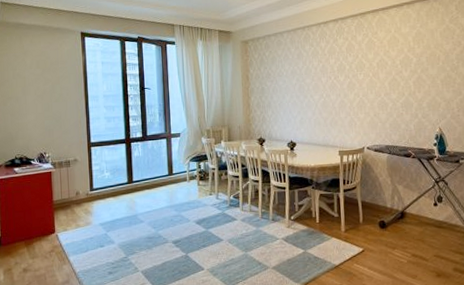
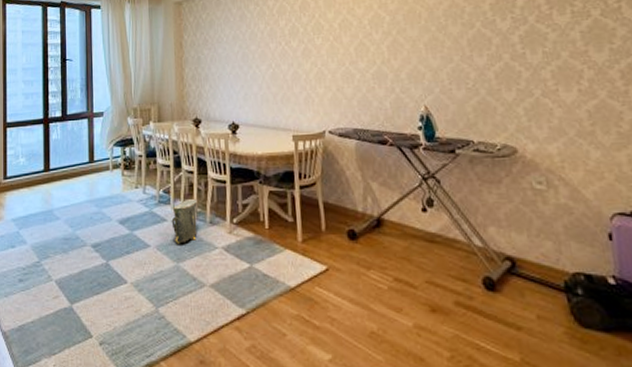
bag: none [240,202,262,237] -> present [171,199,197,244]

